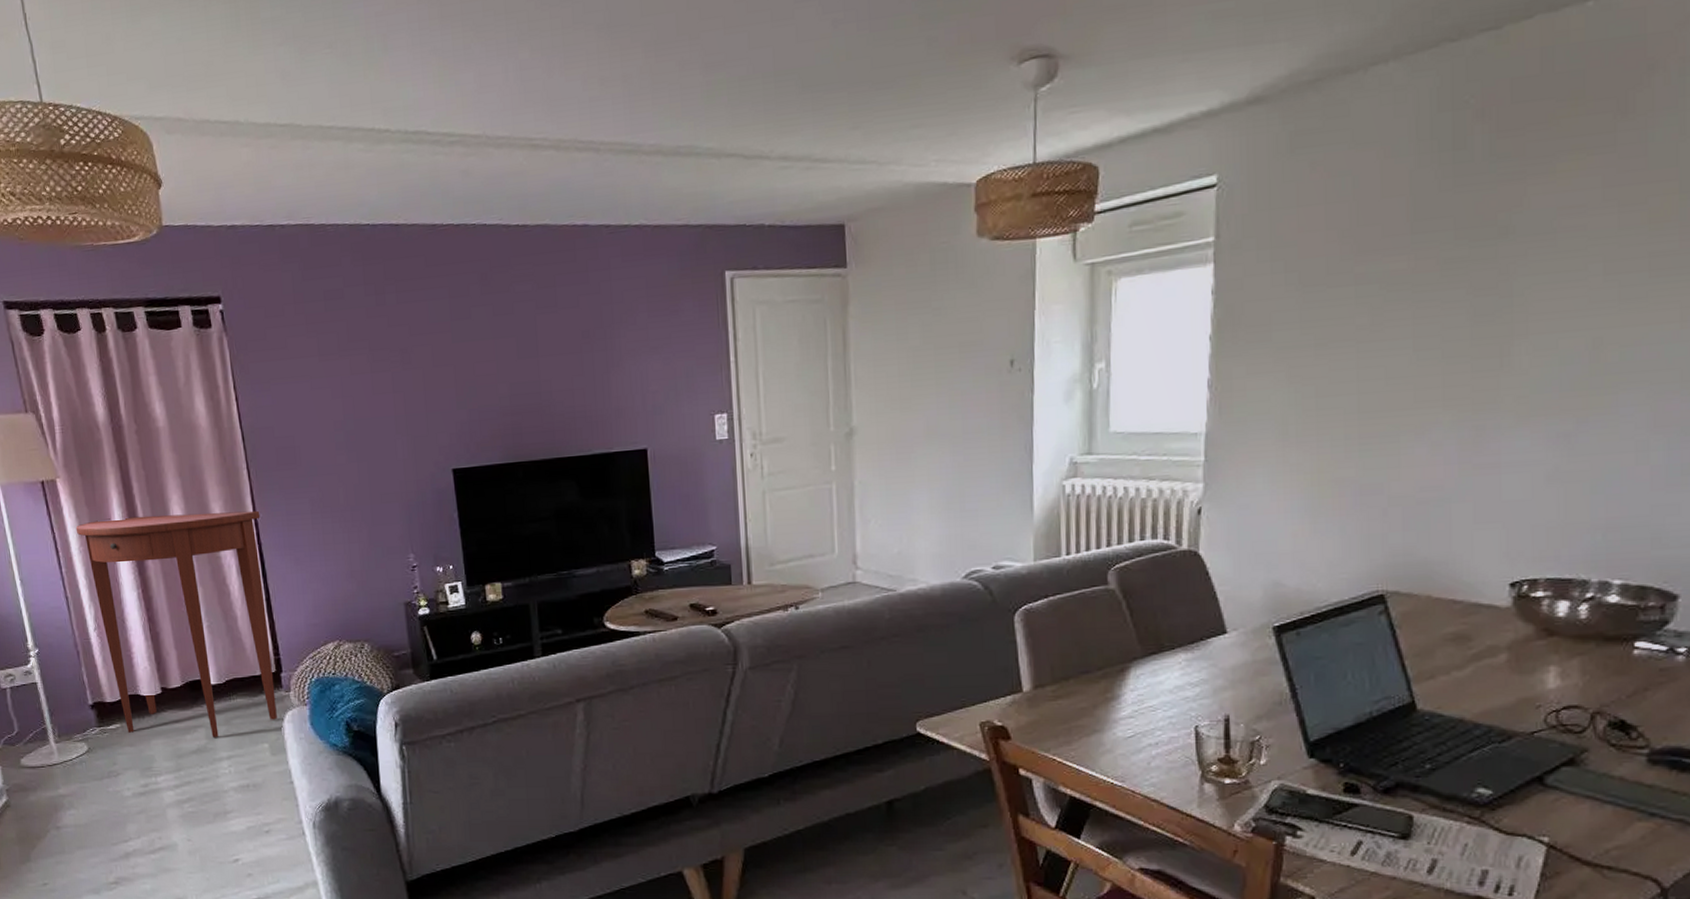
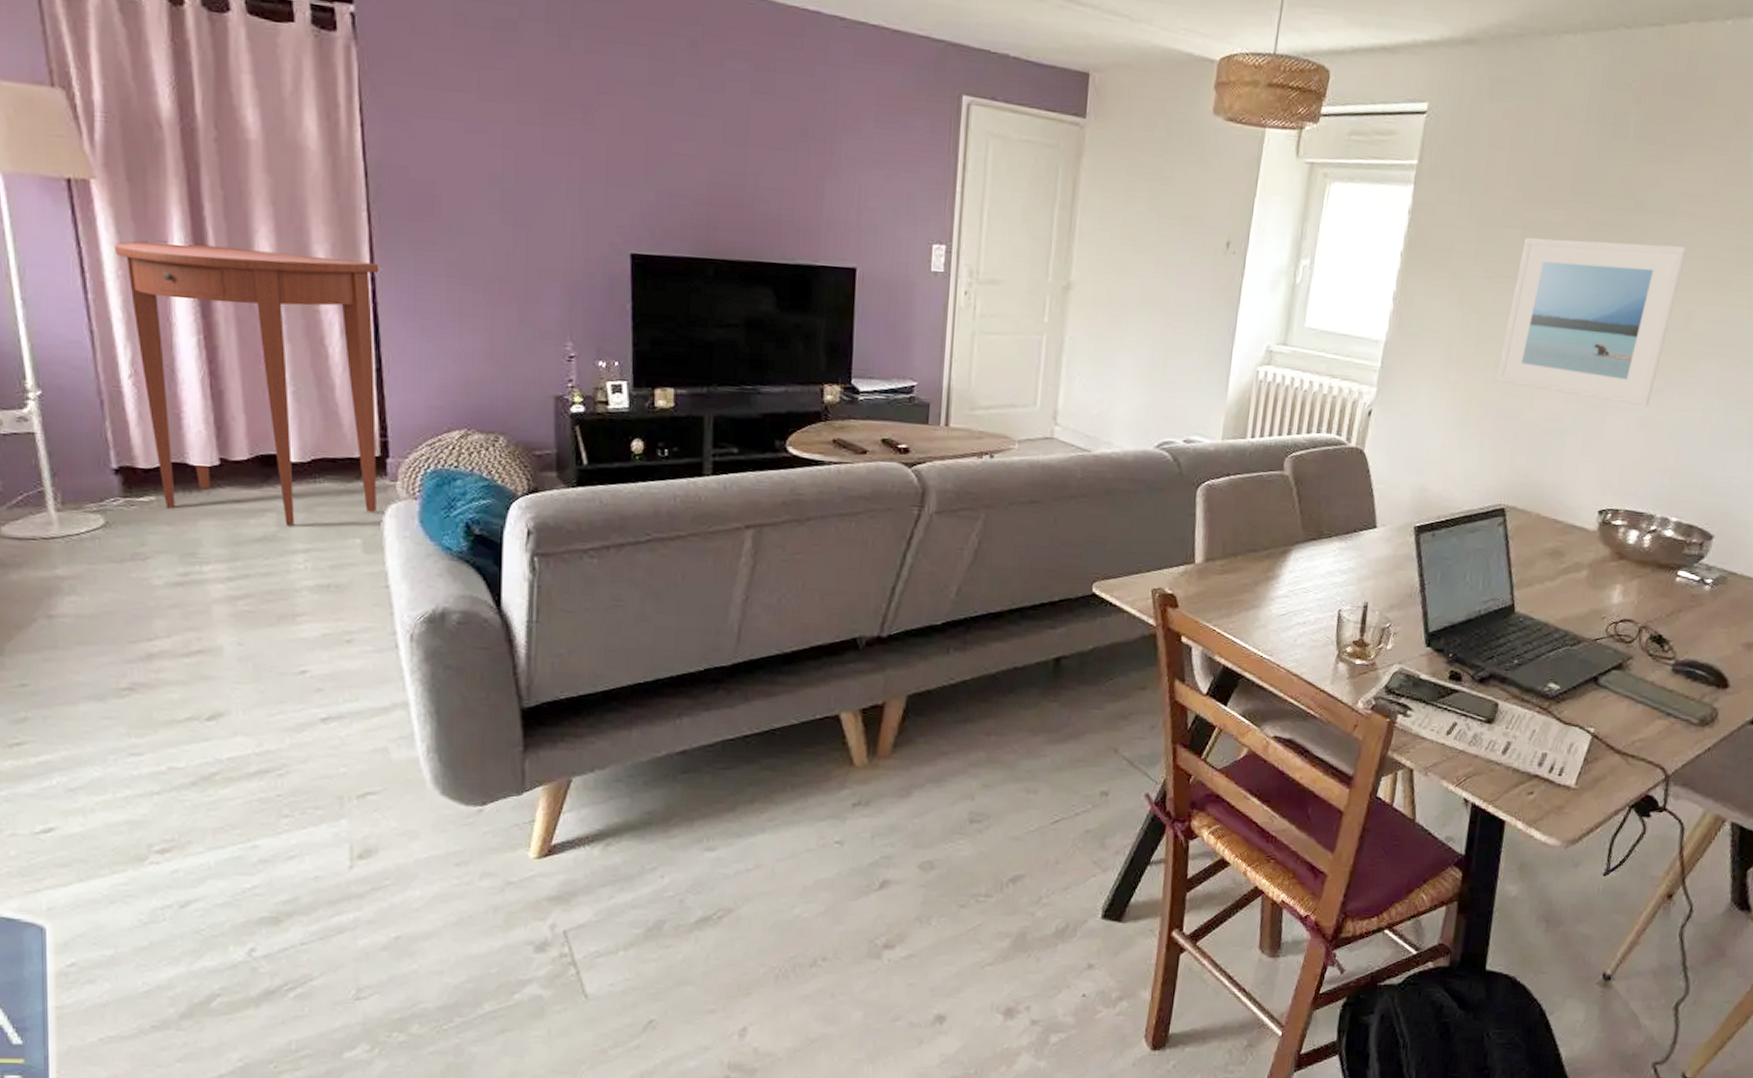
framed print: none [1349,265,1578,457] -> present [1496,238,1687,407]

